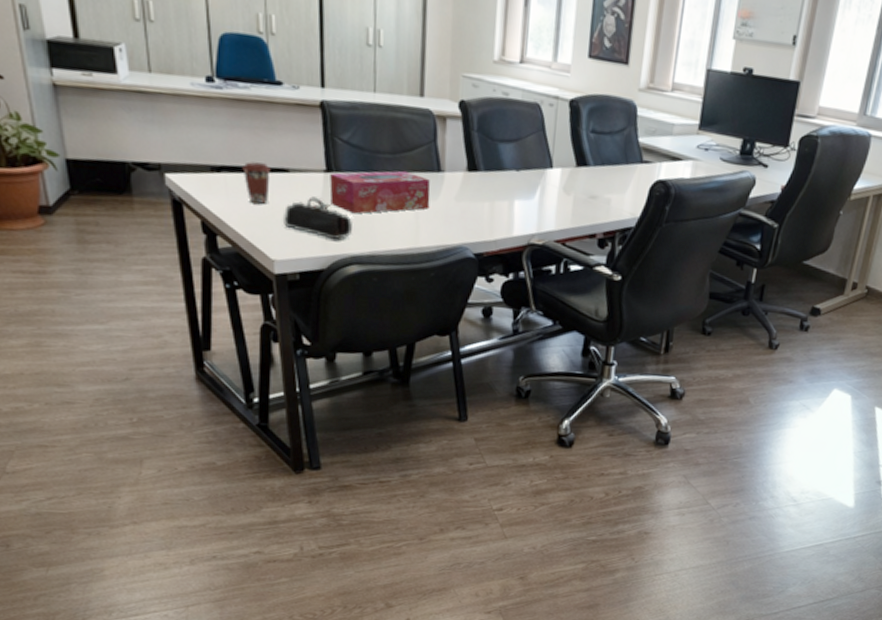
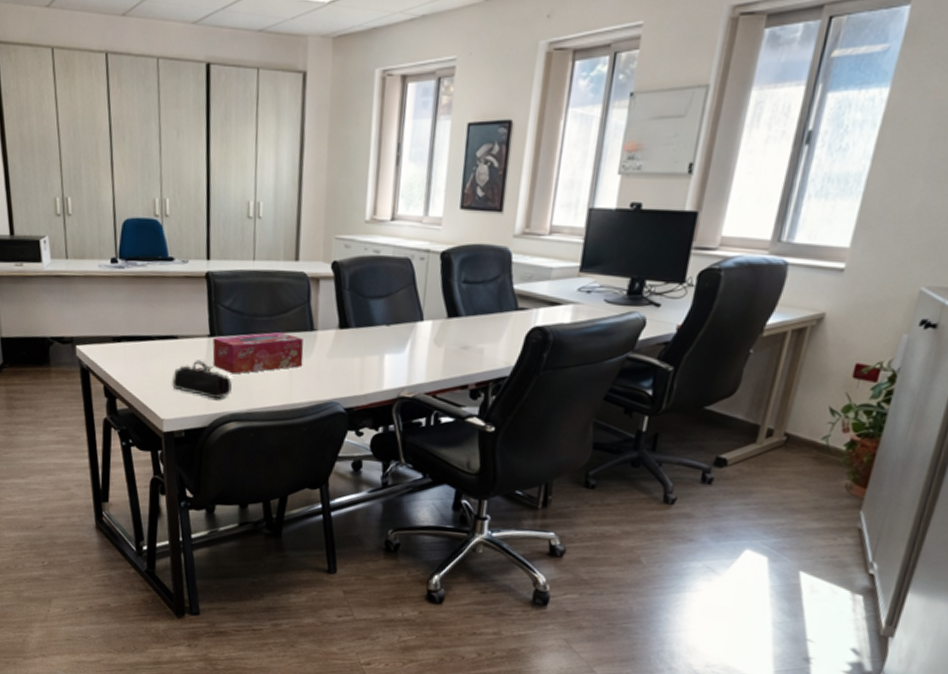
coffee cup: present [242,162,271,204] -> none [138,331,162,369]

